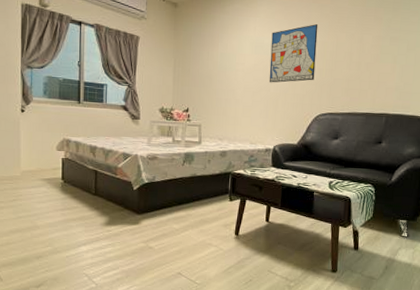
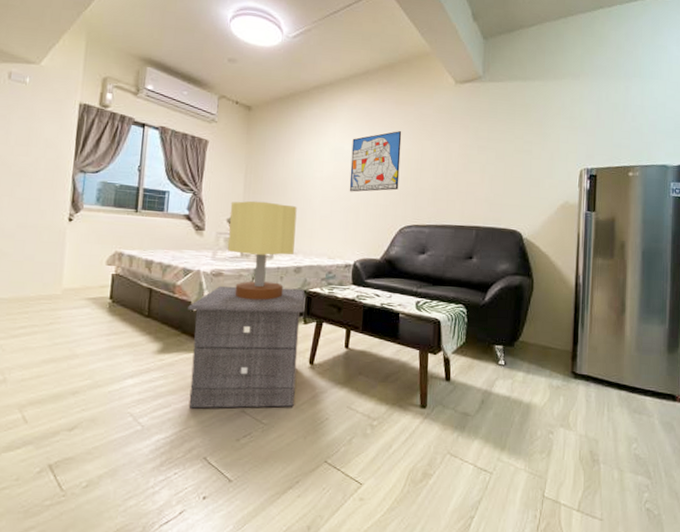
nightstand: none [129,168,230,271] -> present [188,286,305,409]
table lamp: none [161,92,222,181] -> present [228,200,297,301]

